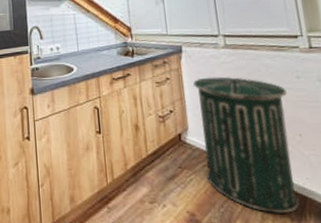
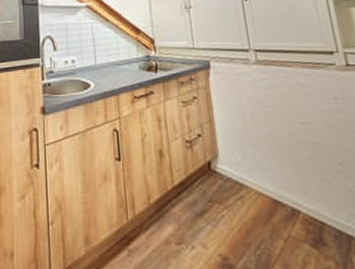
trash can: present [193,76,300,213] -> none [223,96,344,256]

